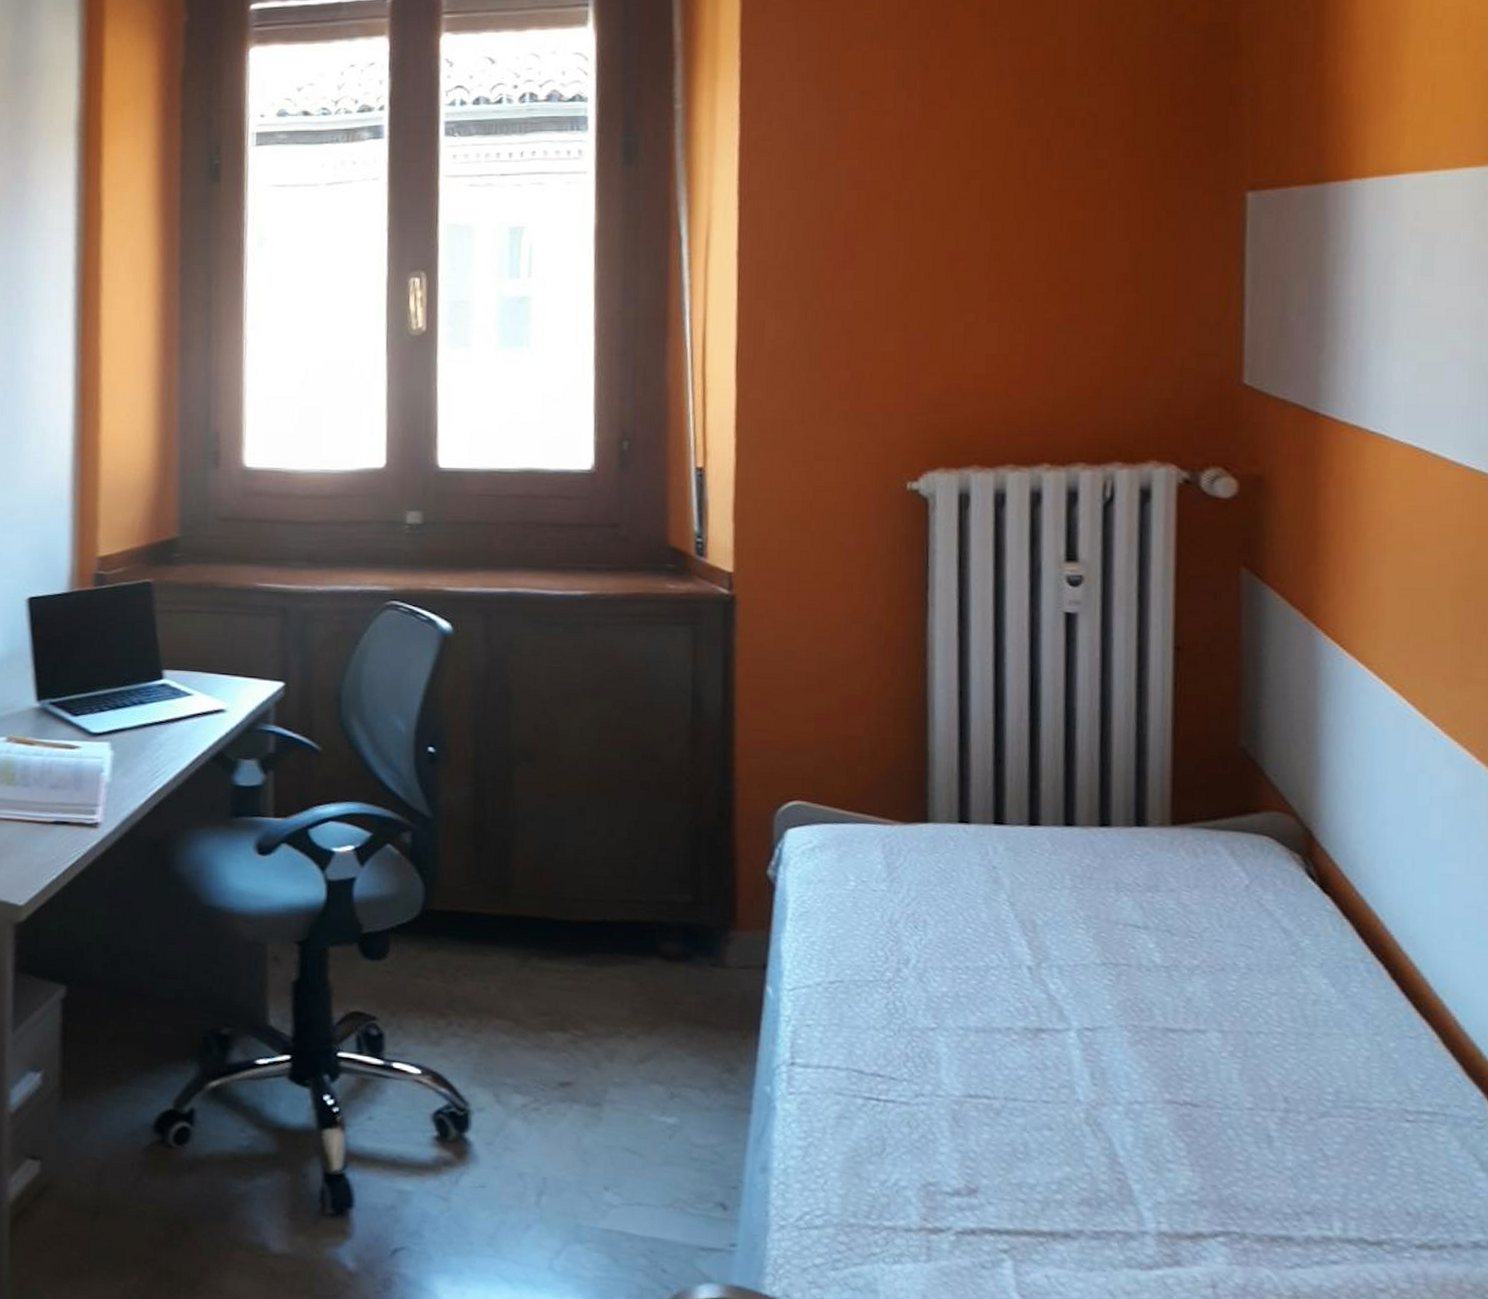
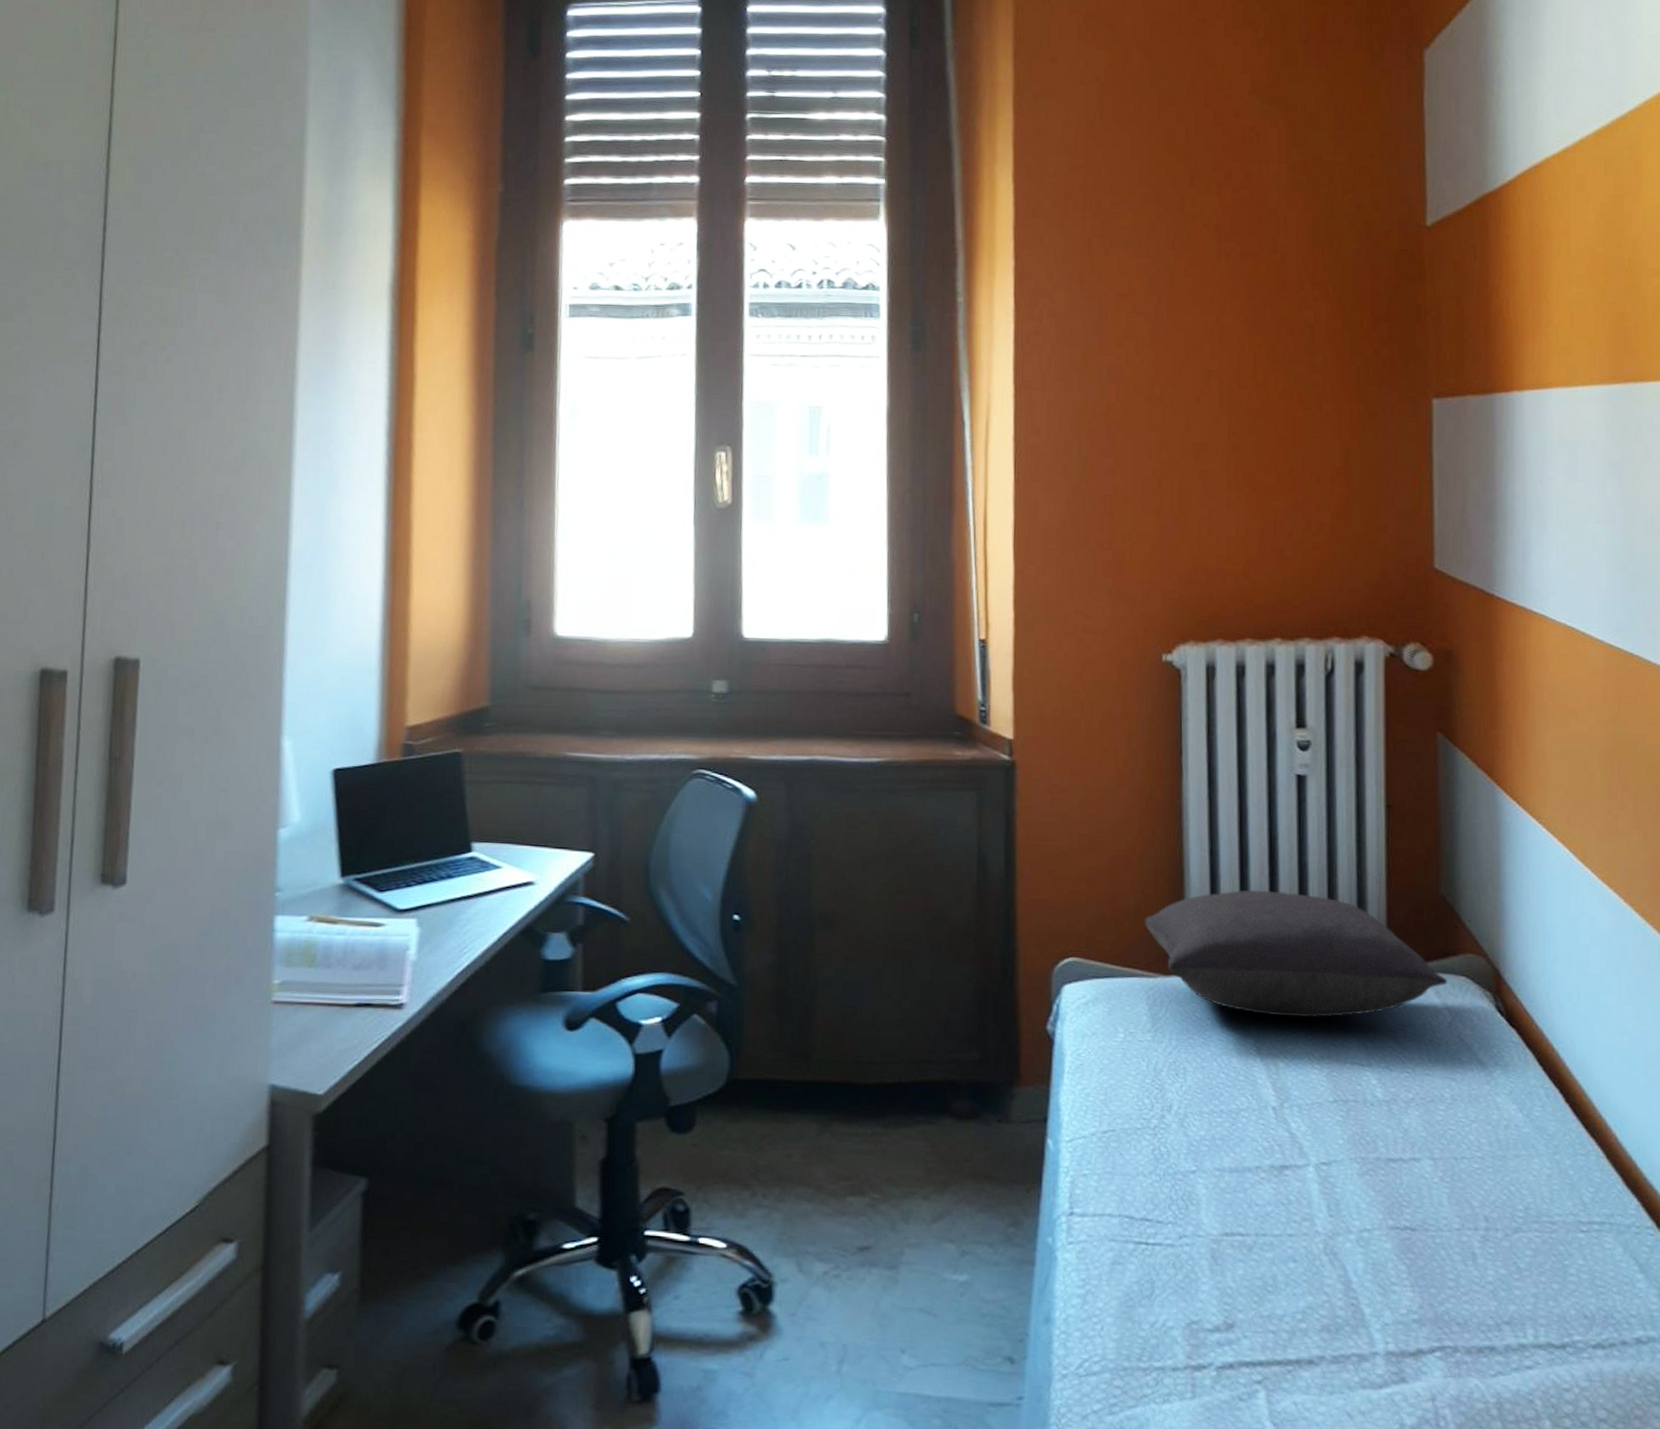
pillow: none [881,735,1245,875] -> present [1145,889,1447,1018]

